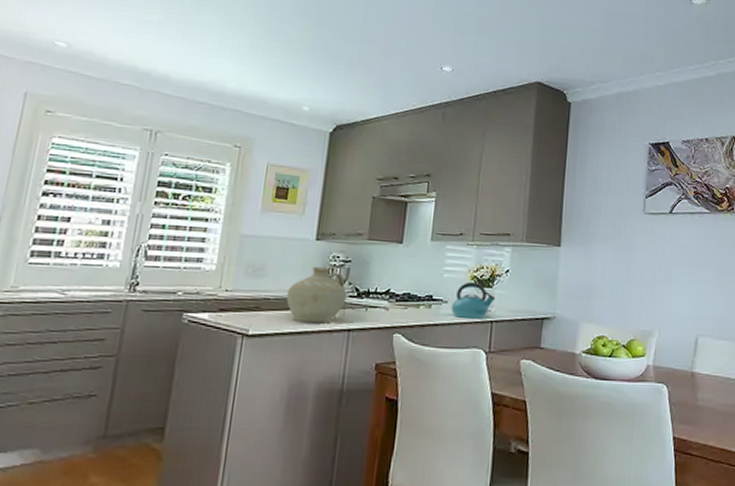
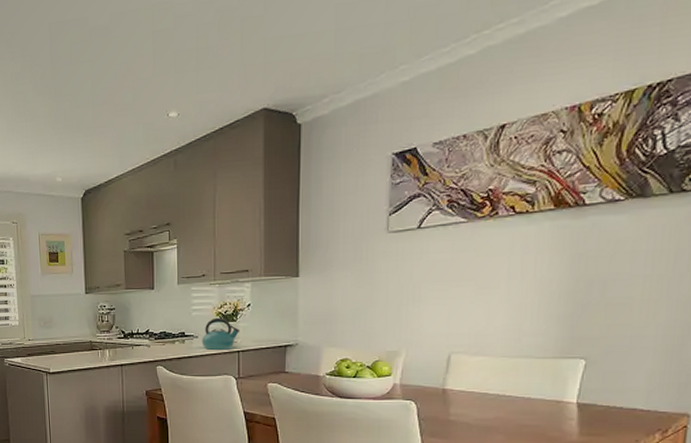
ceramic jug: present [286,267,348,323] -> none [71,316,116,361]

